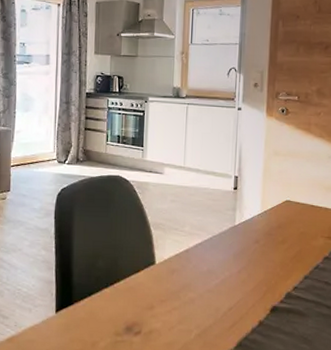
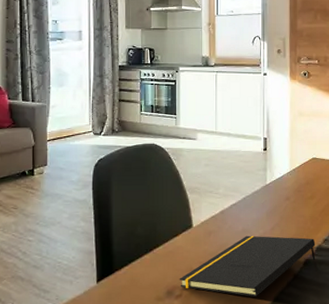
notepad: none [139,277,284,340] -> present [179,235,316,297]

